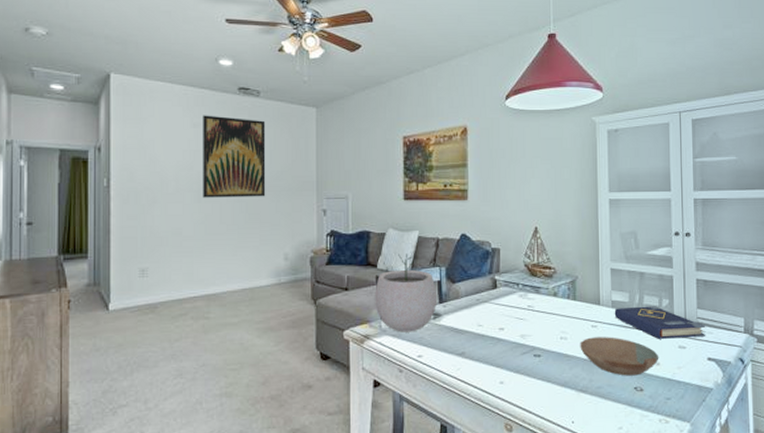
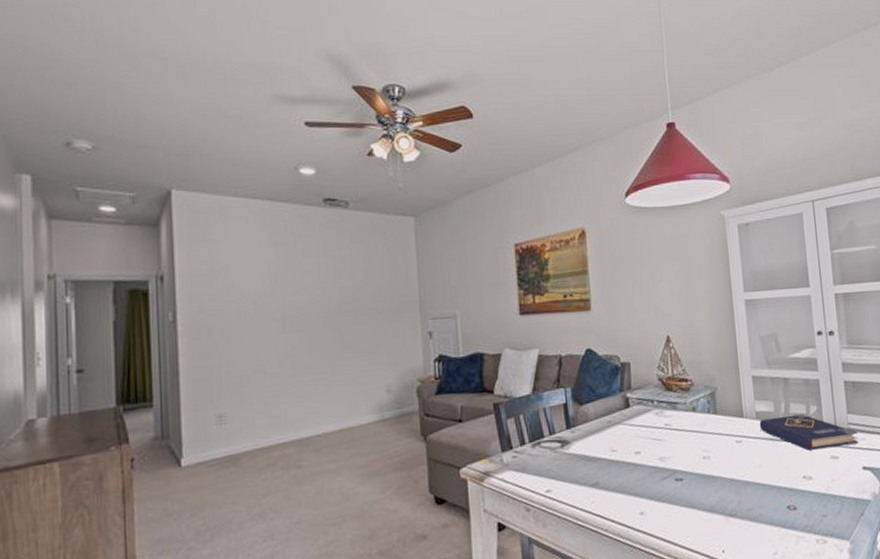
wall art: present [203,115,266,198] -> none [284,231,362,327]
plant pot: present [375,253,436,333] -> none [493,375,564,466]
bowl: present [580,337,659,376] -> none [725,451,811,495]

